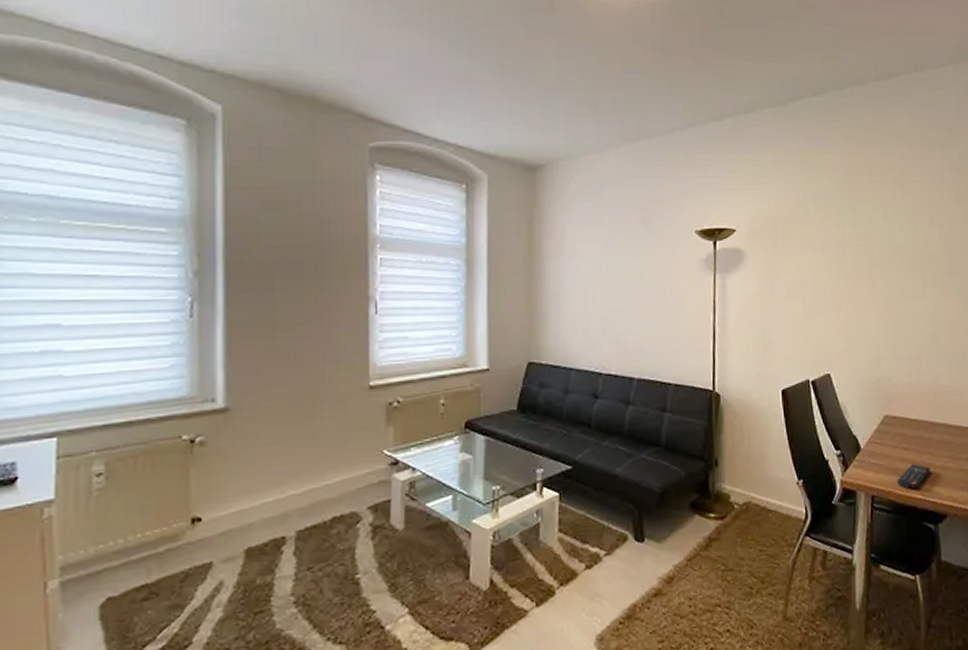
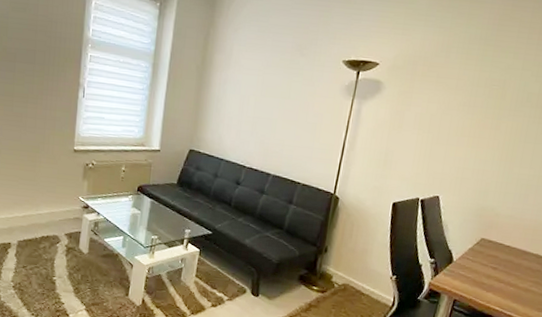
remote control: present [897,464,931,489] -> none [479,282,514,302]

